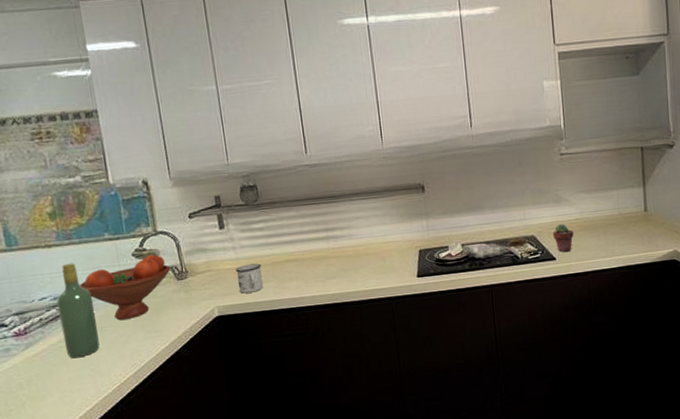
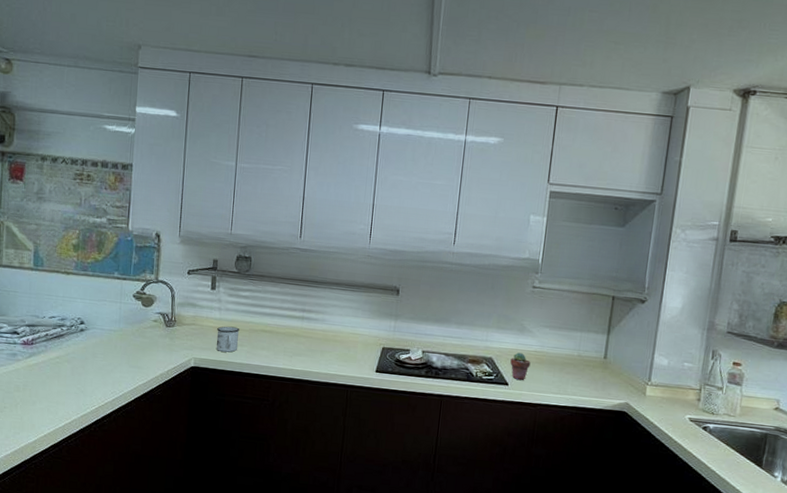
wine bottle: present [57,263,100,359] -> none [61,291,93,376]
fruit bowl: present [79,254,171,320] -> none [84,299,163,352]

